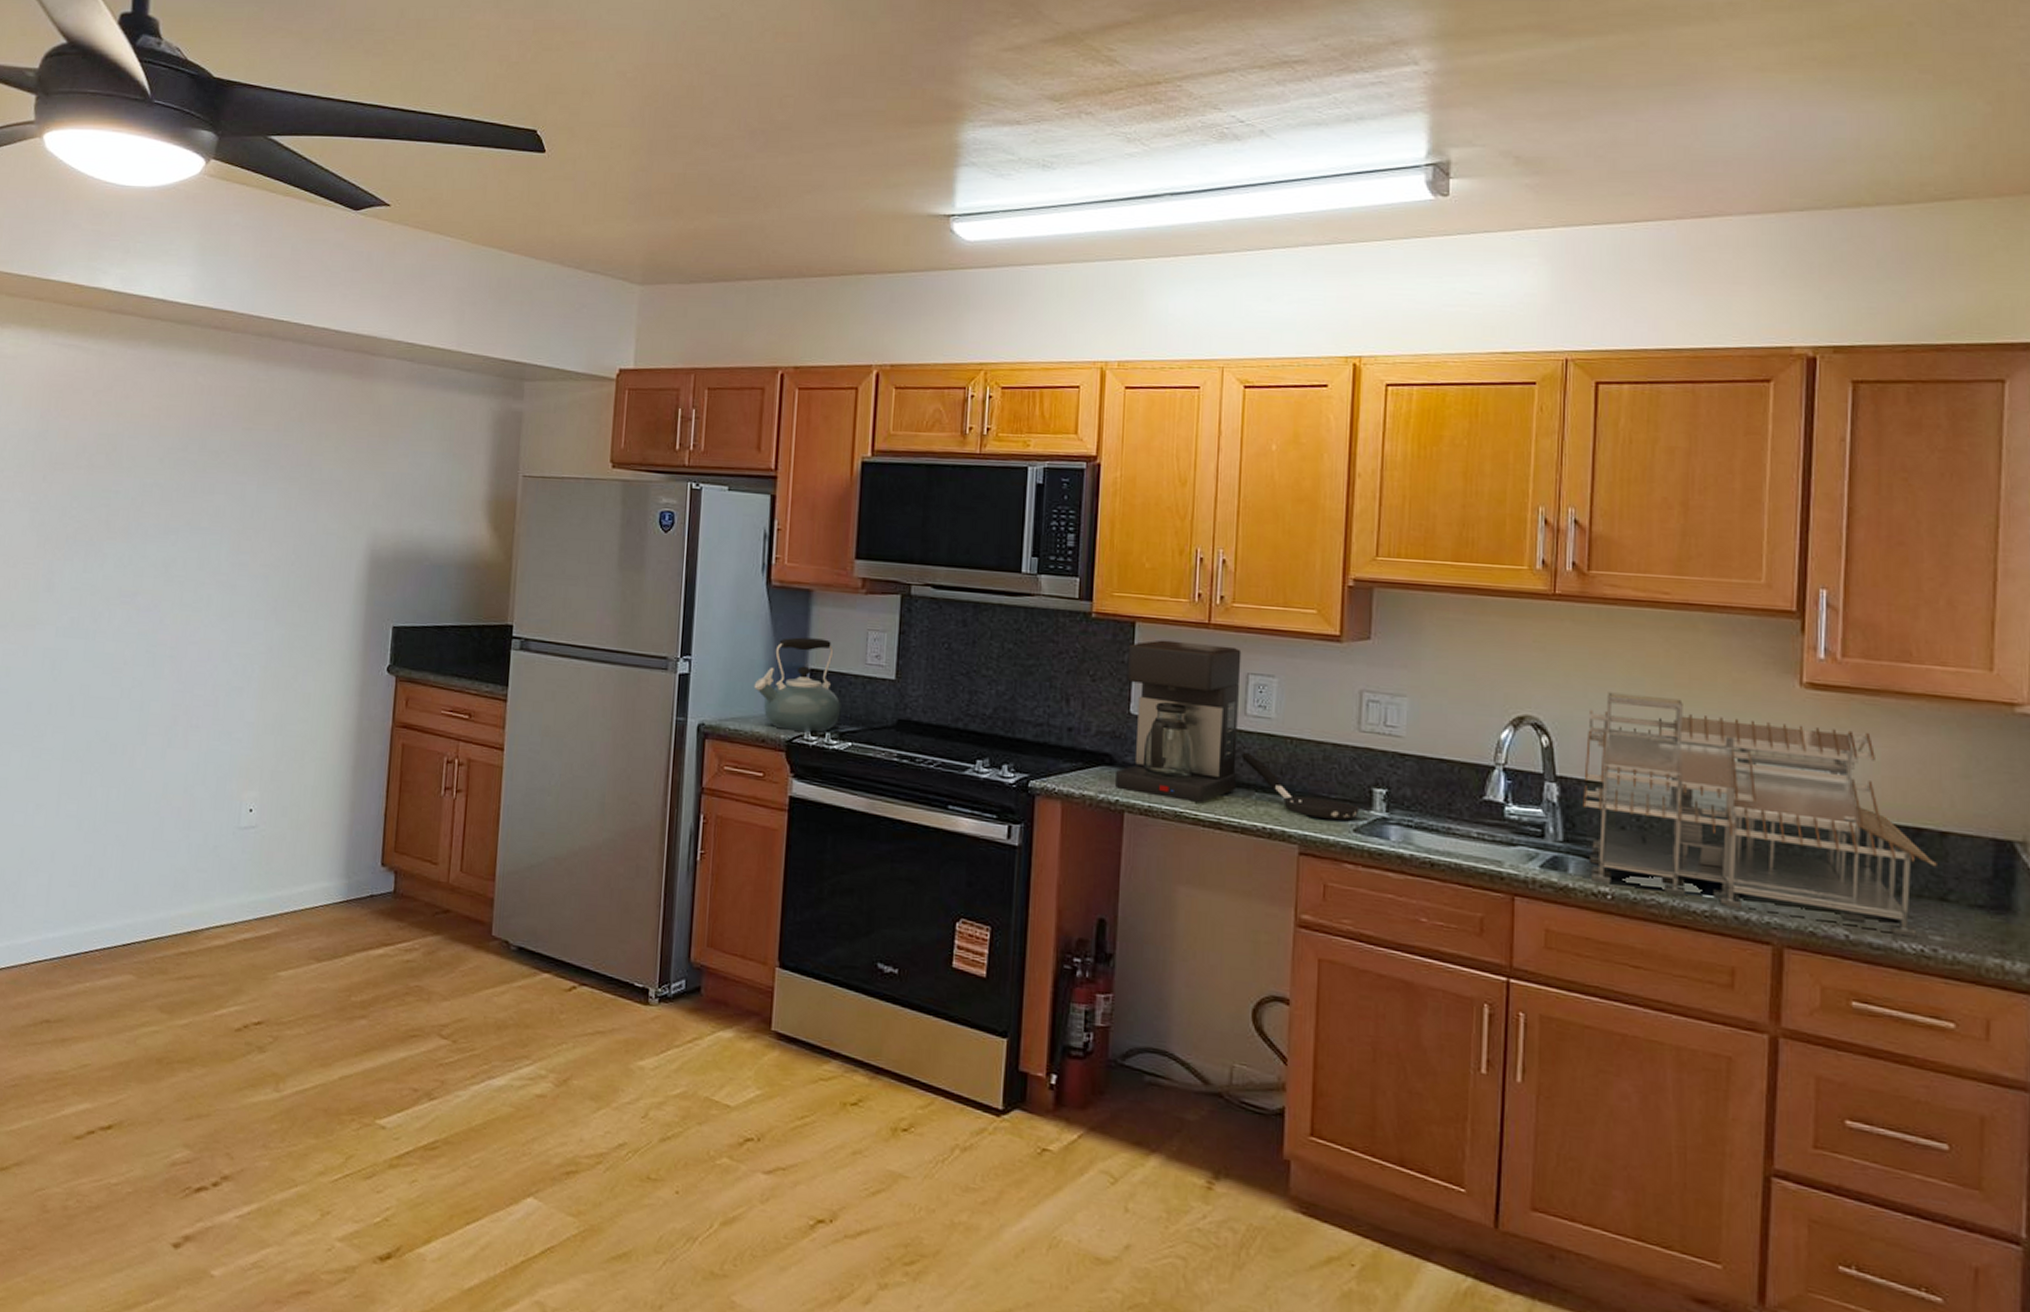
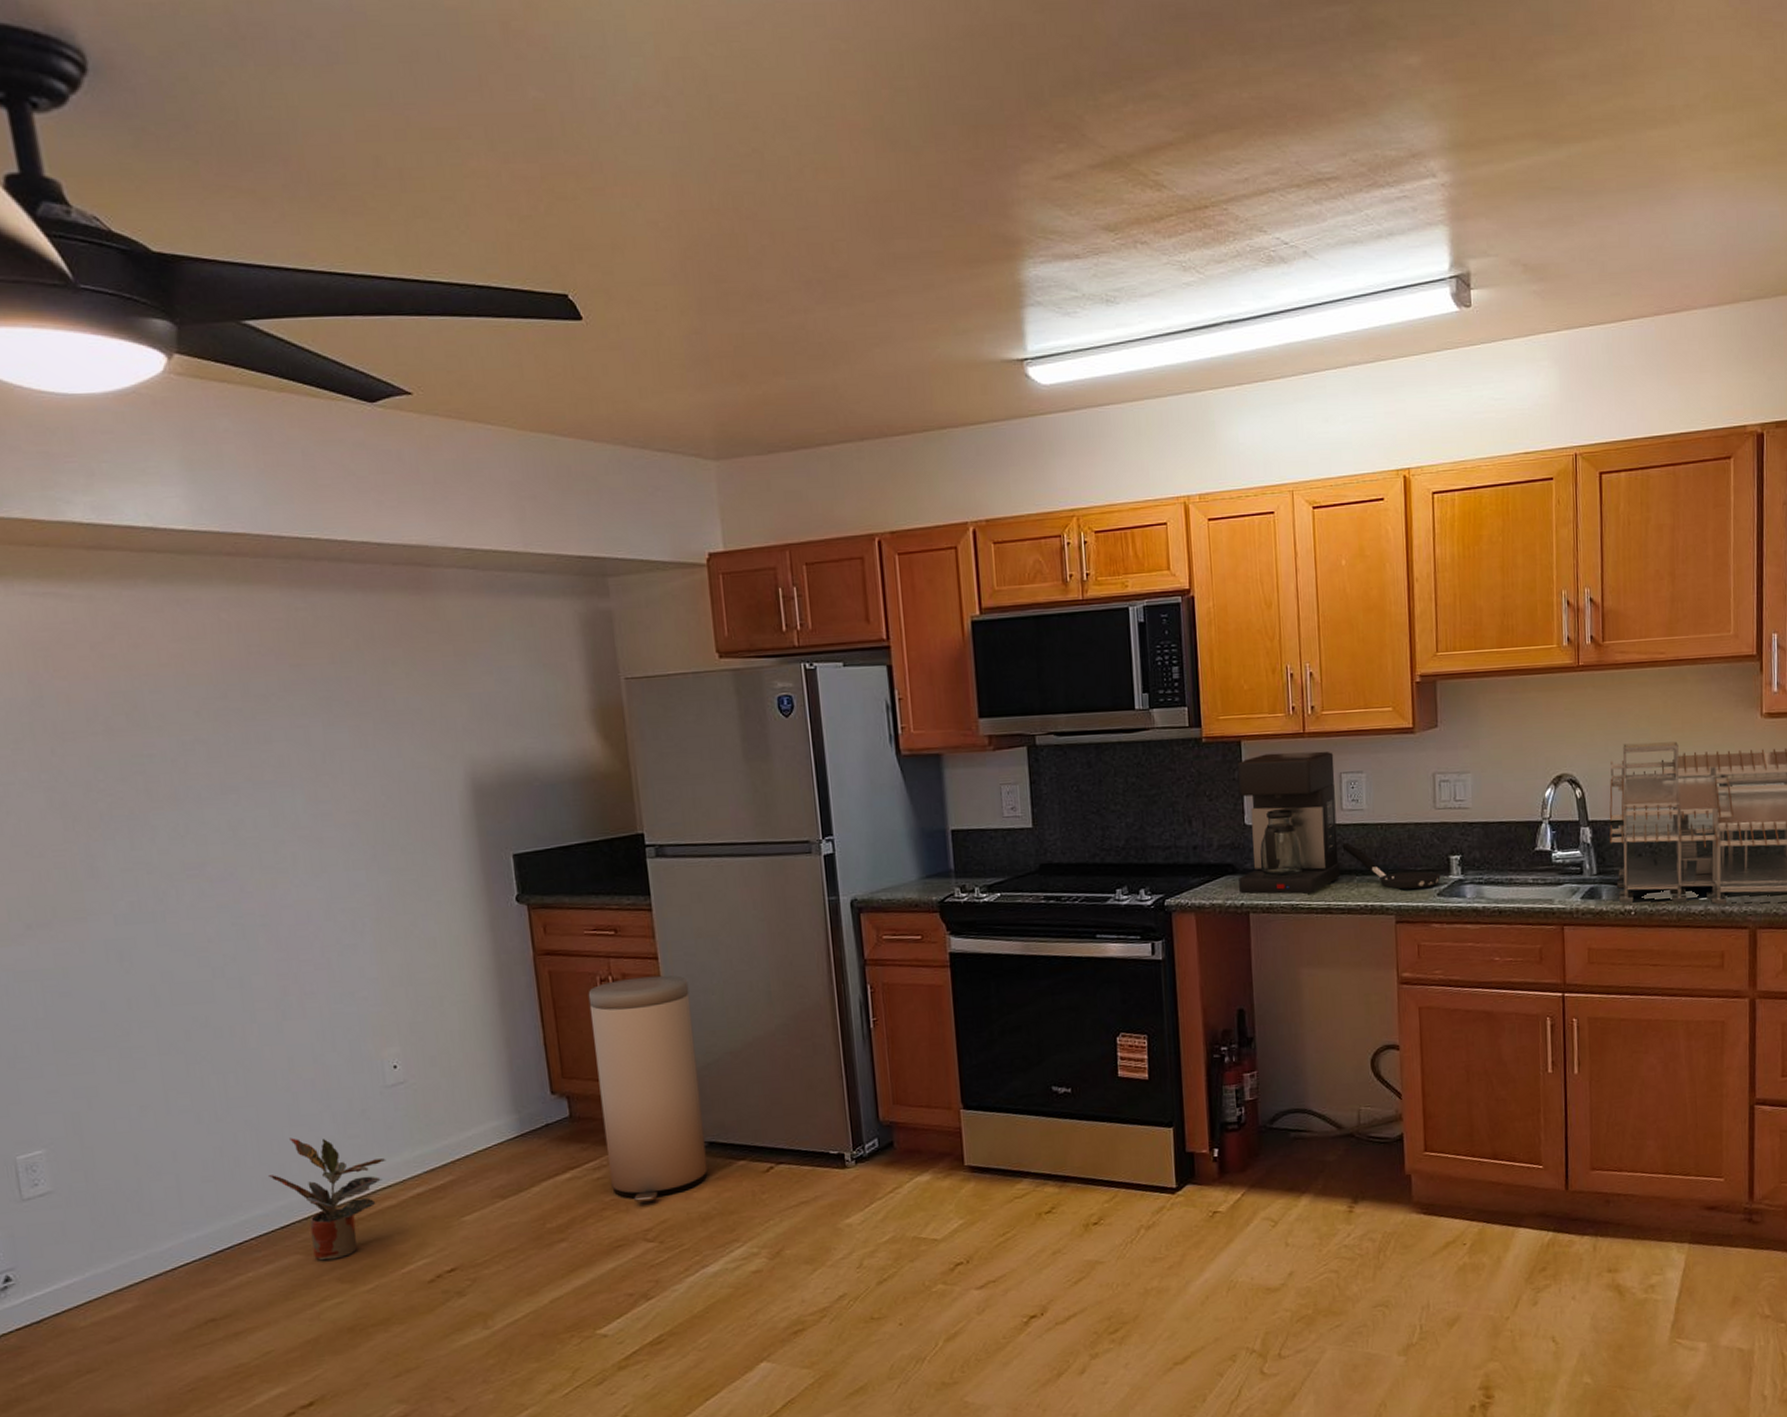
potted plant: none [122,860,225,987] -> present [267,1138,386,1261]
pedal bin: none [419,764,528,996] -> present [588,975,708,1203]
kettle: present [753,637,841,732] -> none [899,799,987,892]

